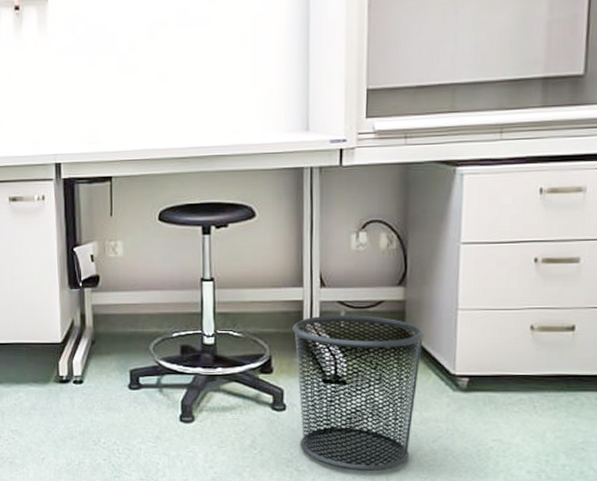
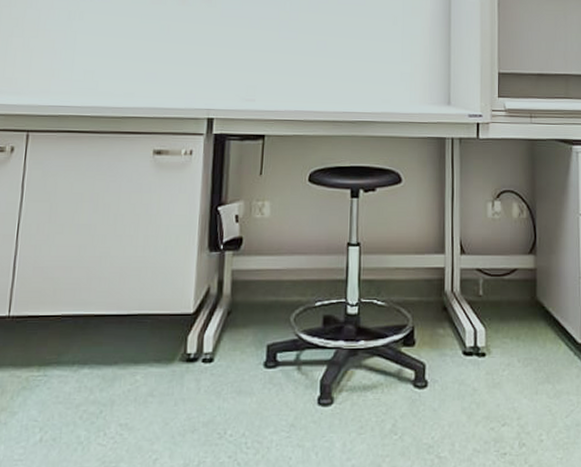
waste bin: present [293,315,424,472] -> none [435,283,554,455]

